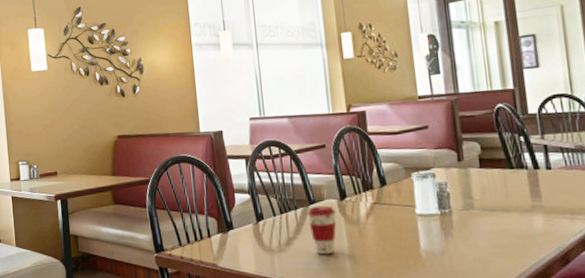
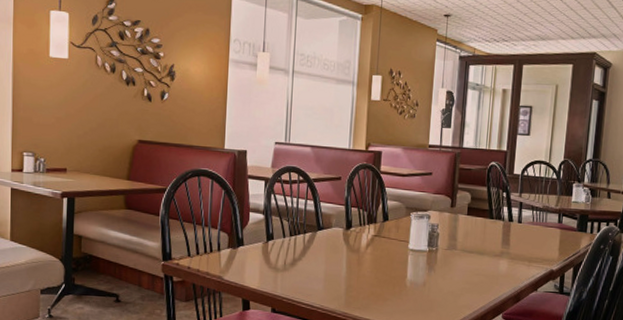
coffee cup: present [307,205,336,255] -> none [315,232,340,277]

